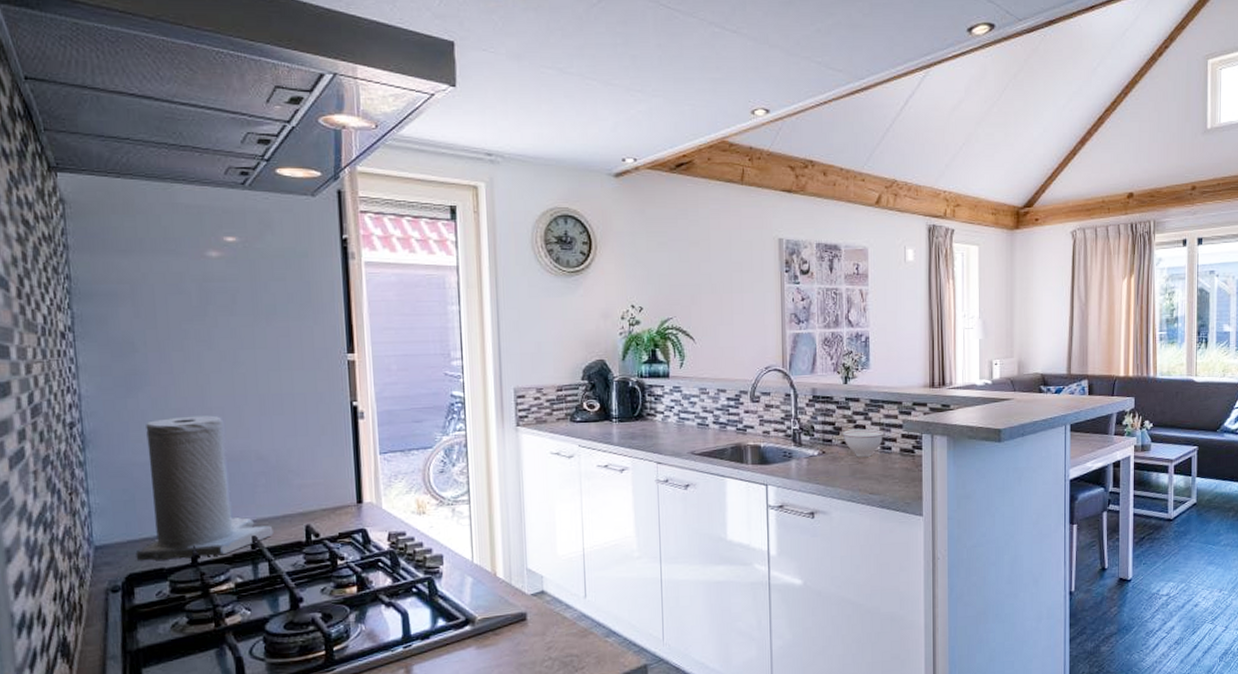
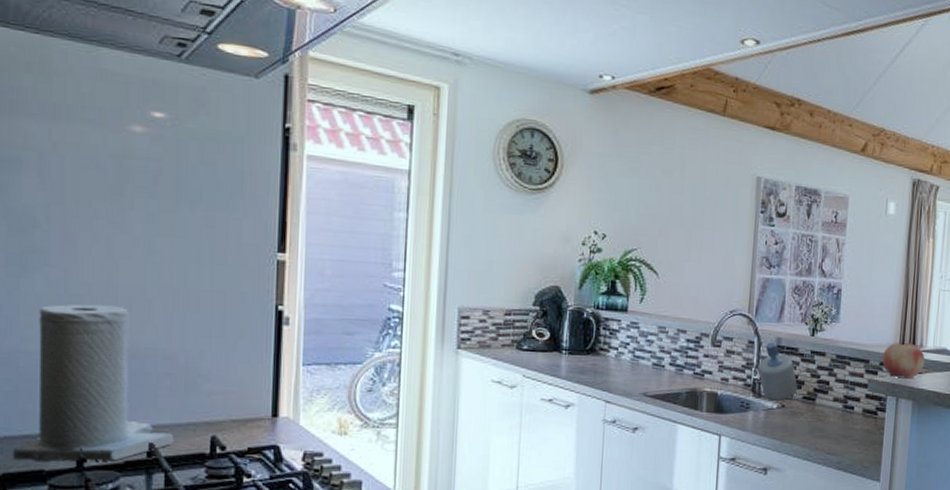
soap dispenser: none [796,393,836,448] -> present [758,342,798,401]
bowl: present [842,429,884,457] -> none [804,385,848,415]
fruit: none [915,382,955,416] -> present [882,343,925,379]

